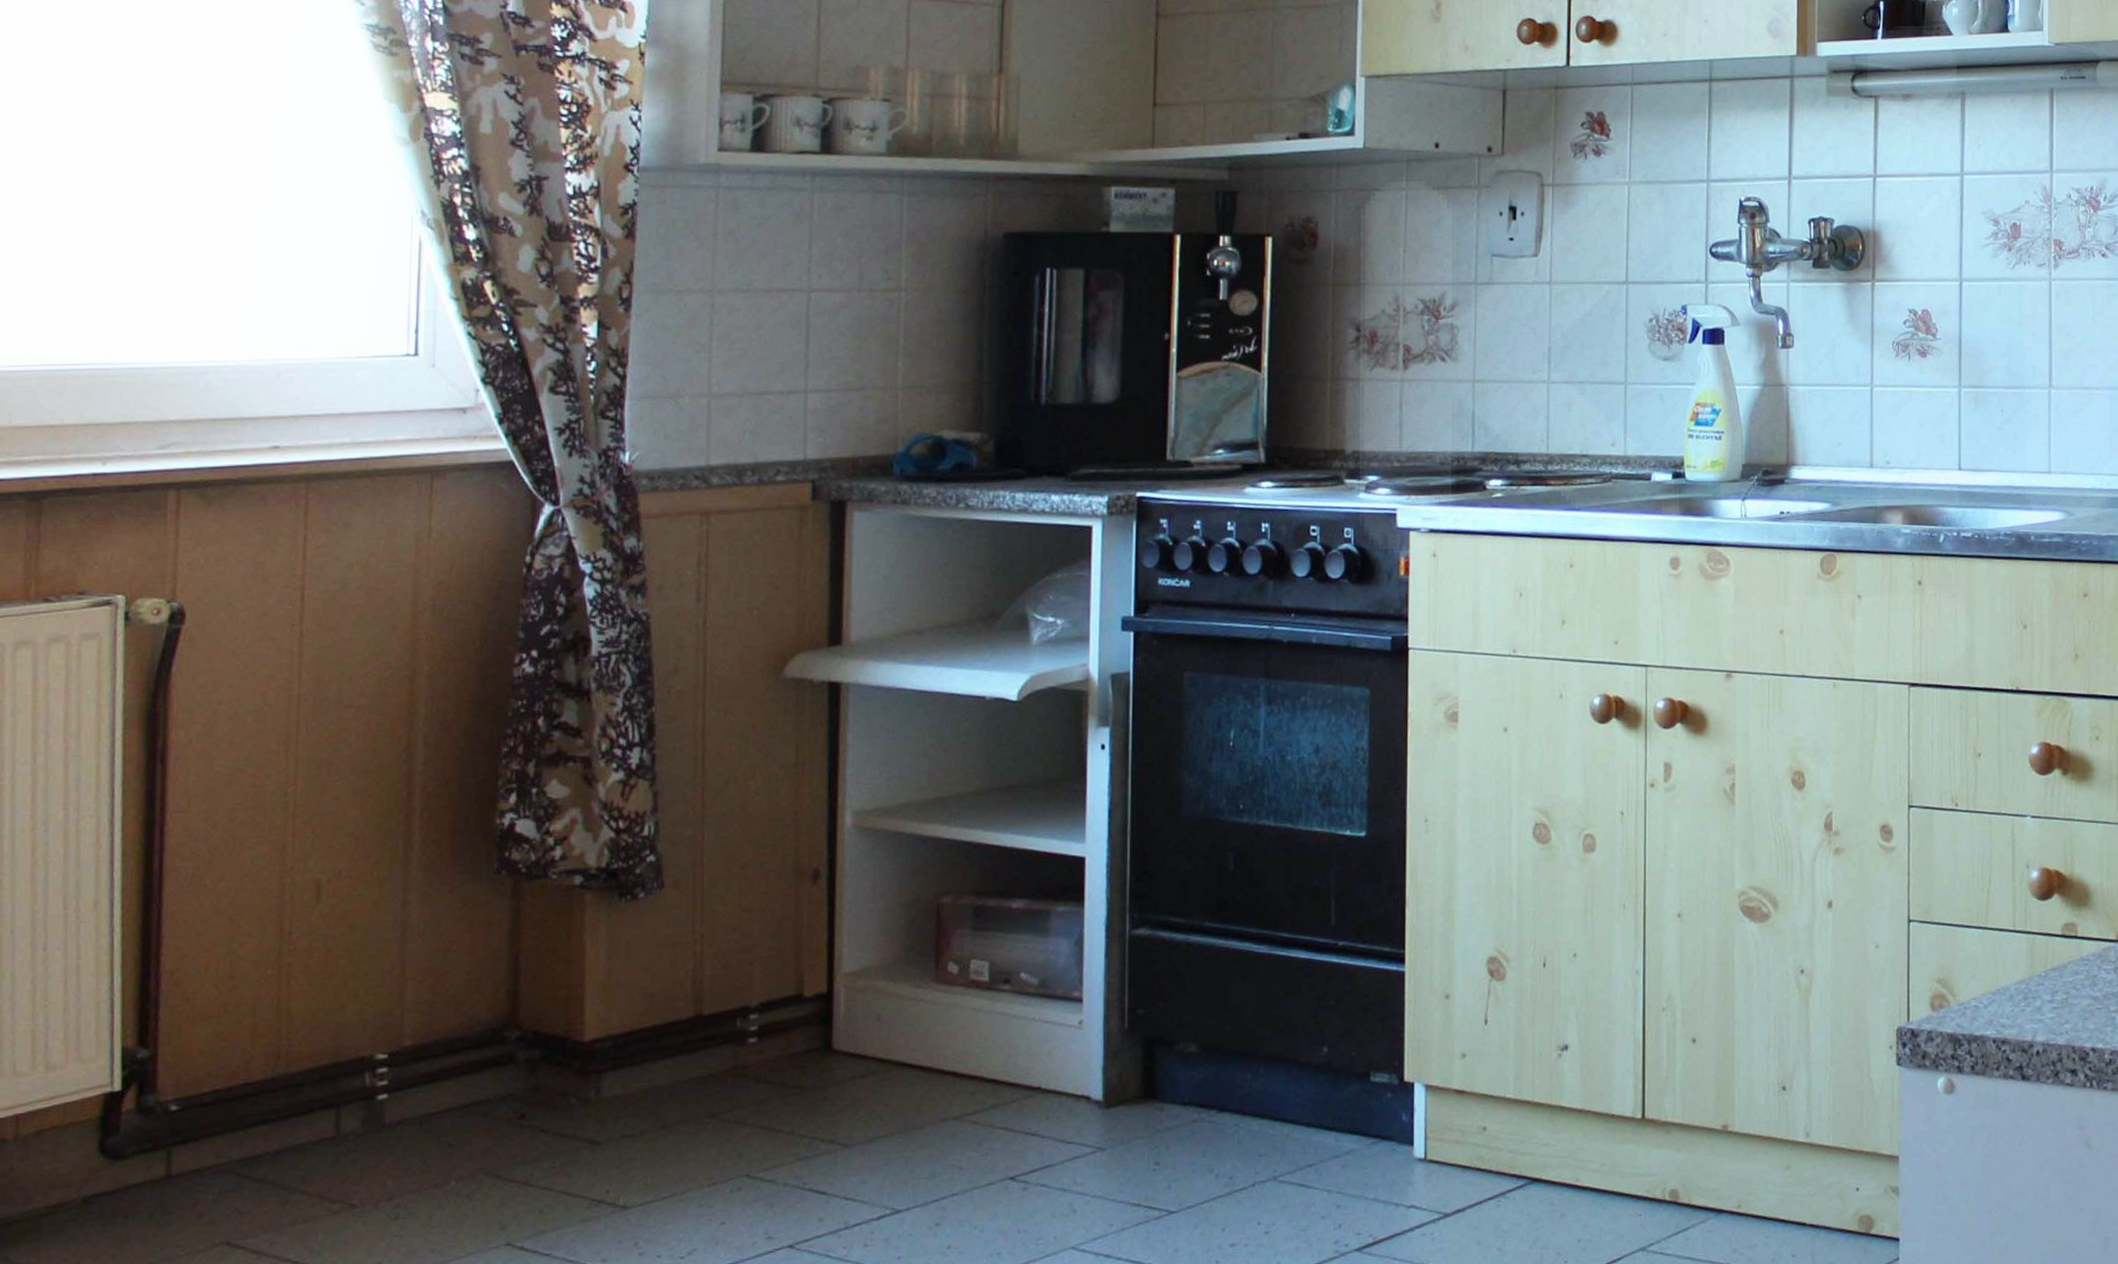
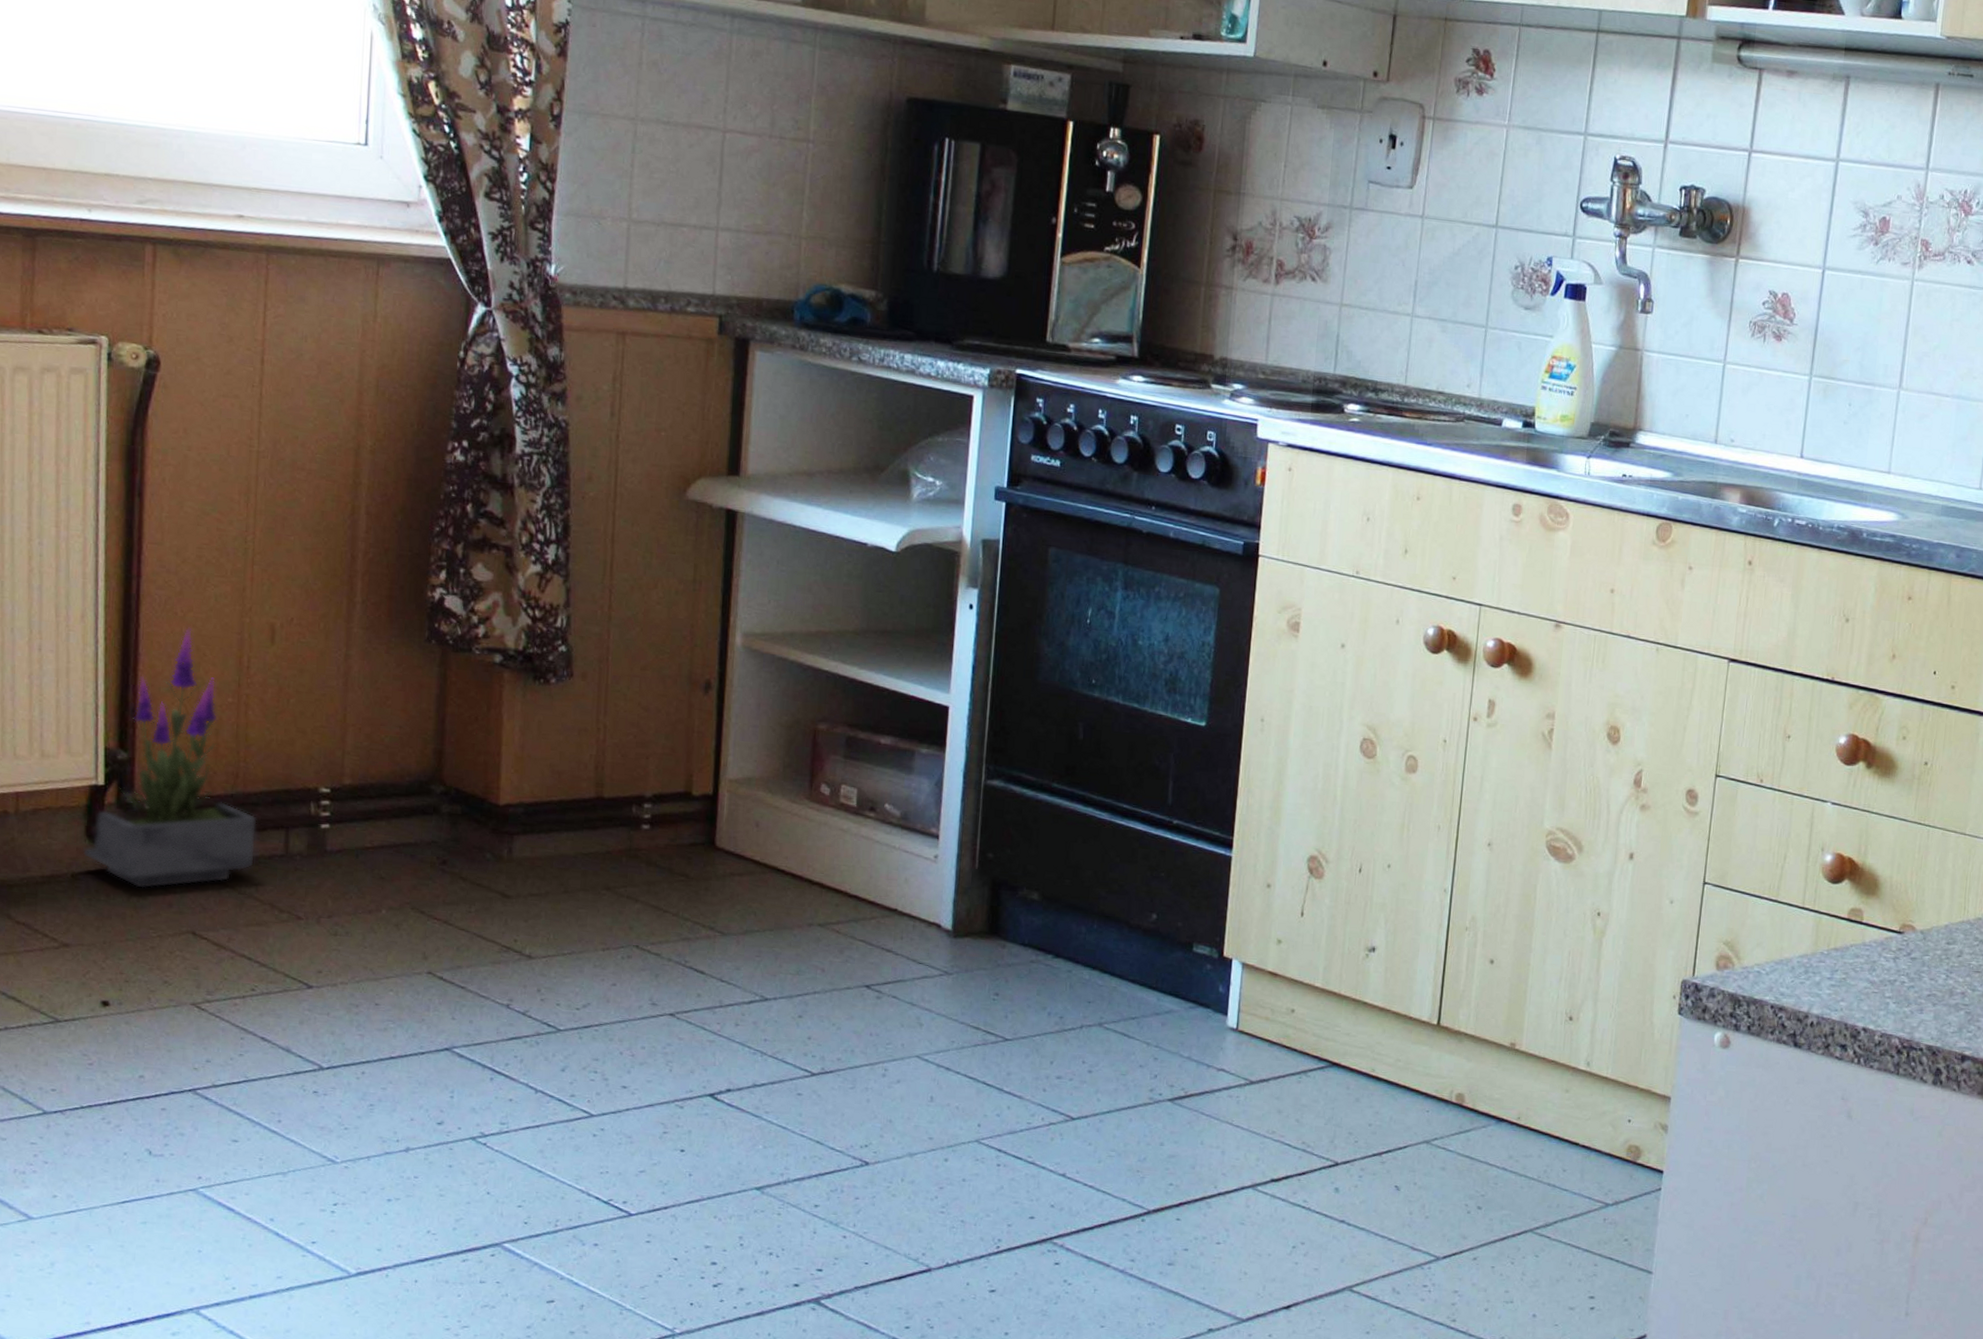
potted plant: none [95,898,303,1202] -> present [82,627,257,889]

